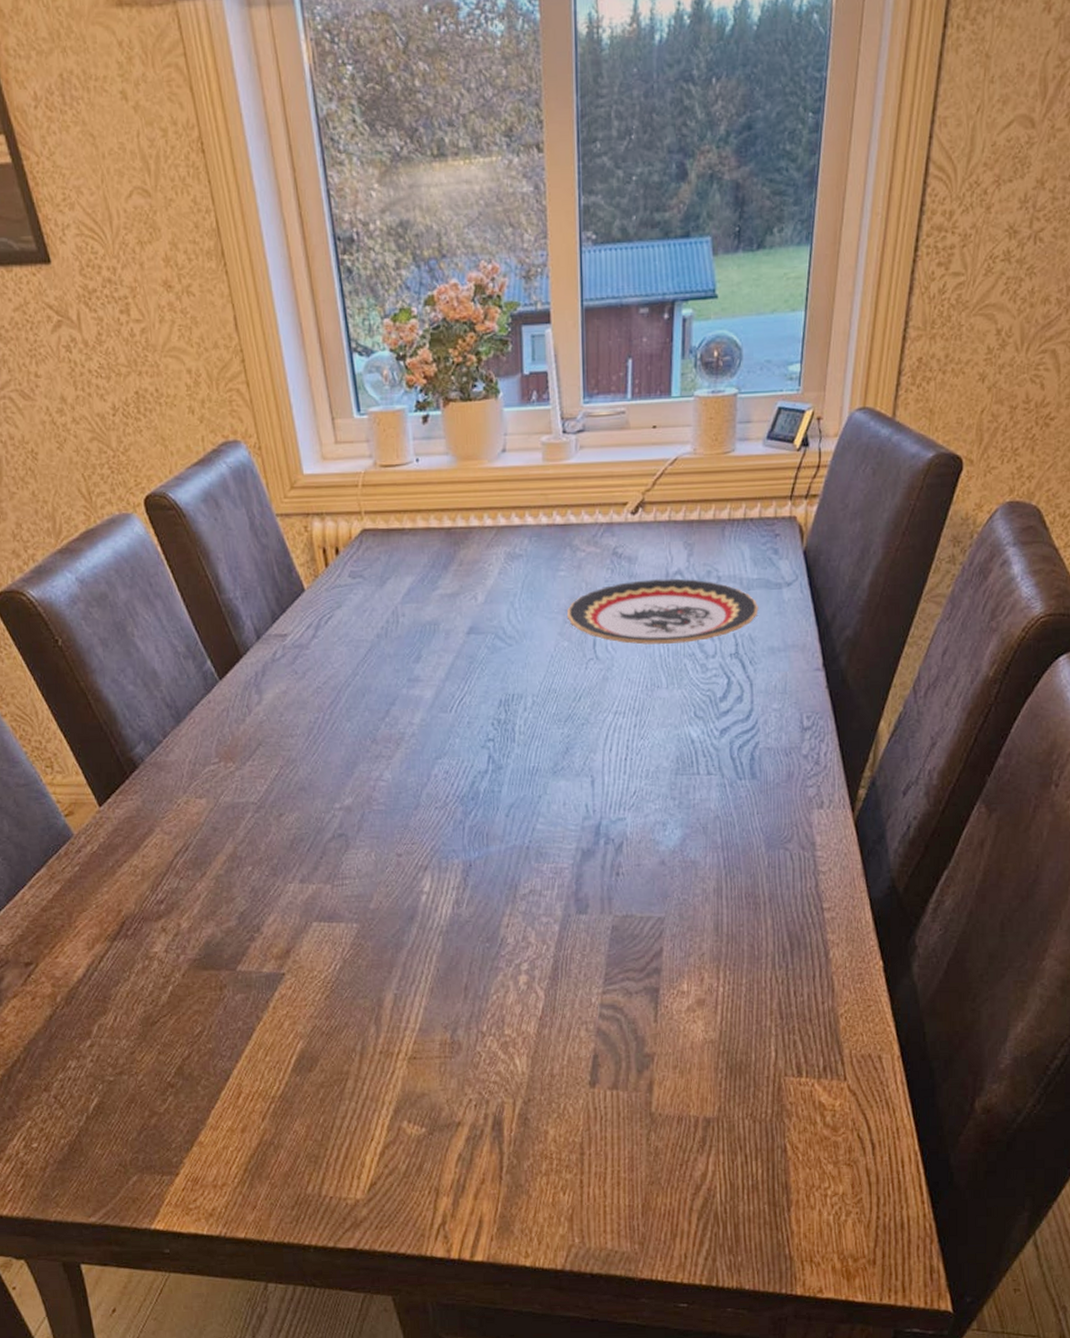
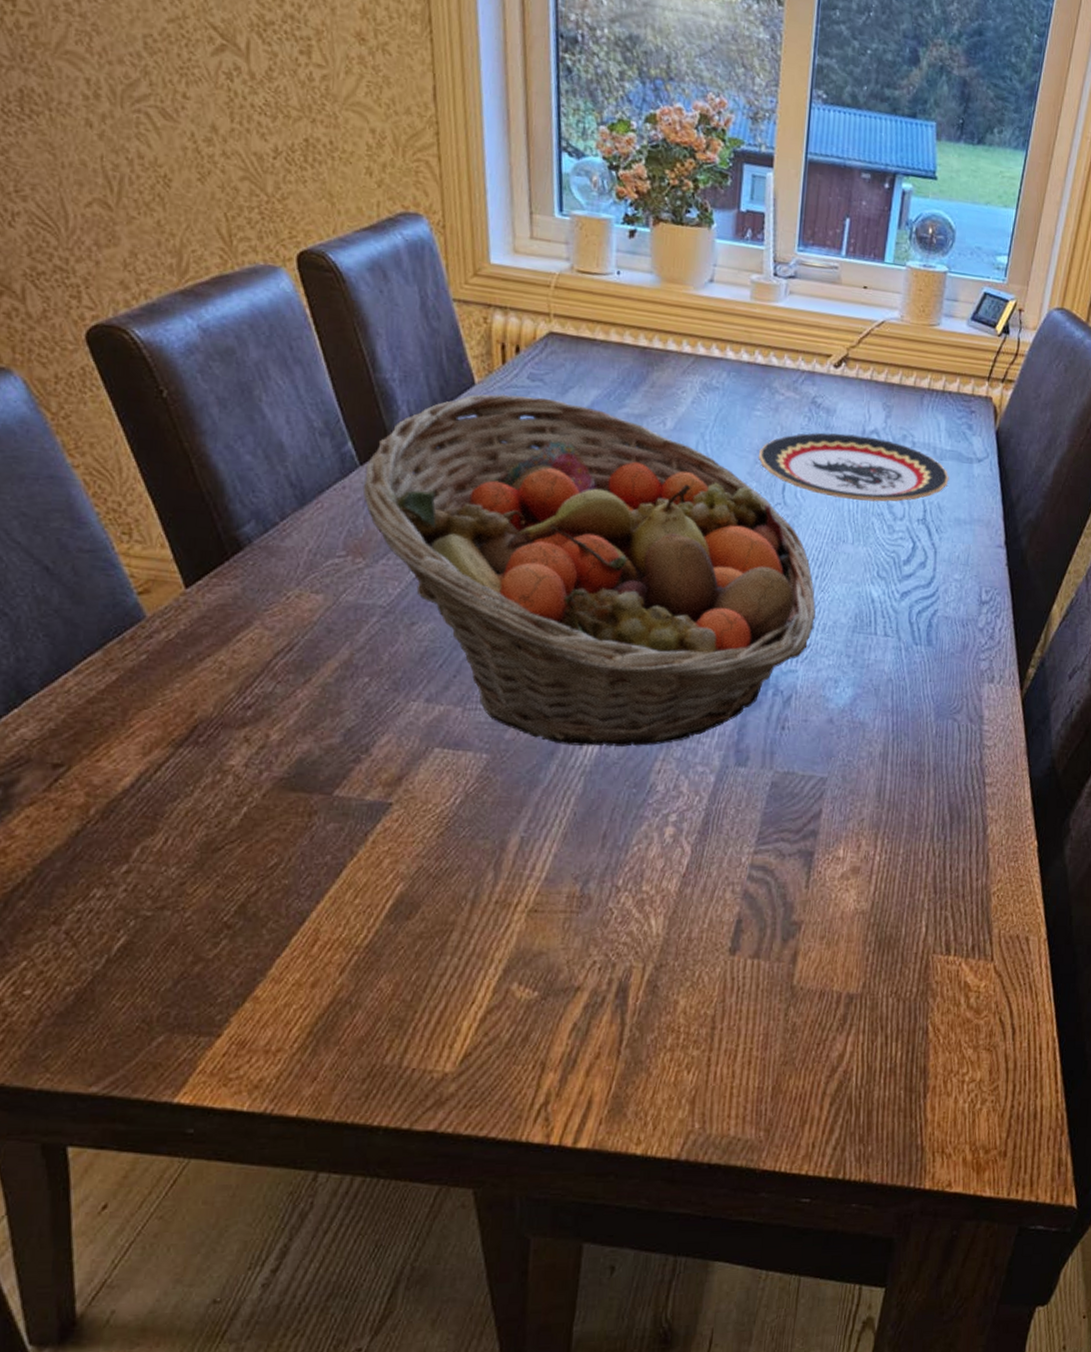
fruit basket: none [224,592,639,909] -> present [362,394,816,747]

